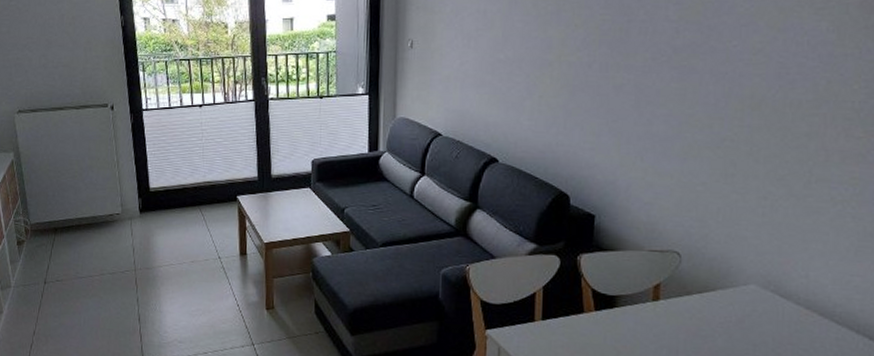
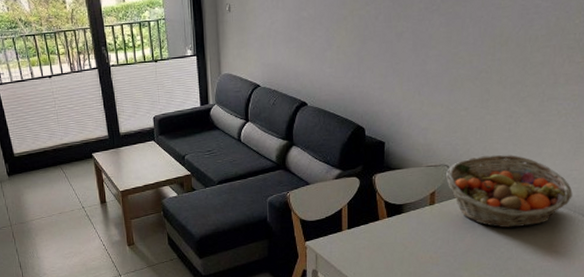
fruit basket: none [676,243,854,344] -> present [446,154,573,228]

